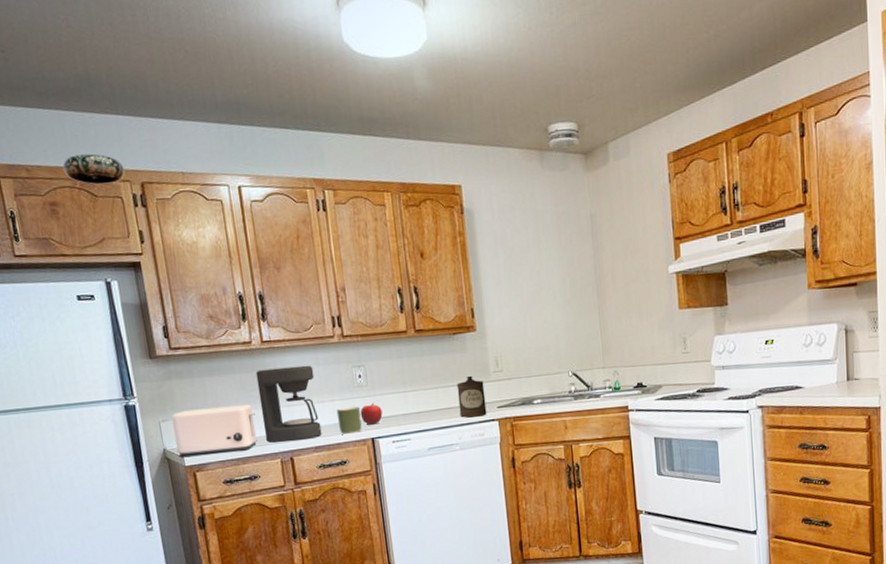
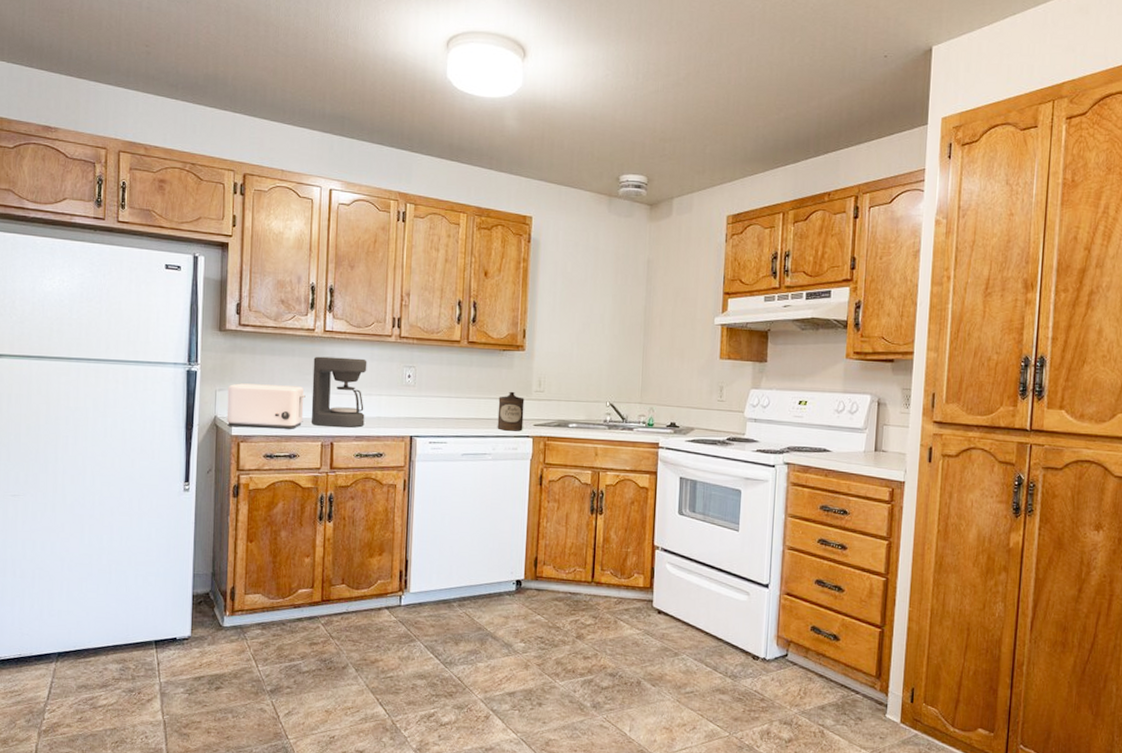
decorative bowl: present [62,153,126,185] -> none [177,142,232,171]
mug: present [336,406,362,435] -> none [381,403,404,430]
fruit: present [360,402,383,425] -> none [403,402,425,424]

